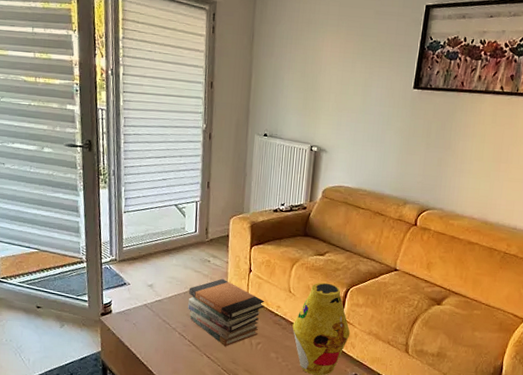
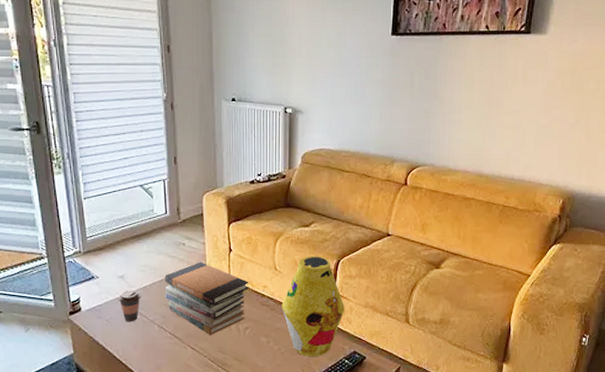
coffee cup: none [145,298,167,328] -> present [118,290,141,322]

